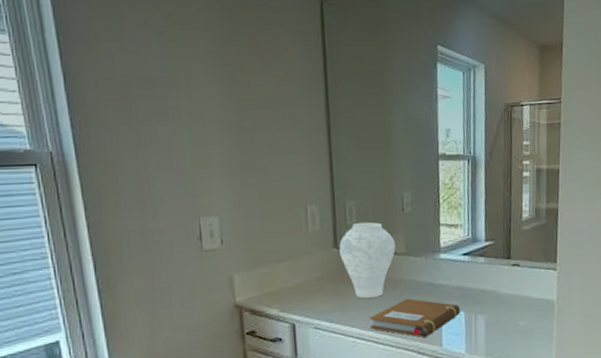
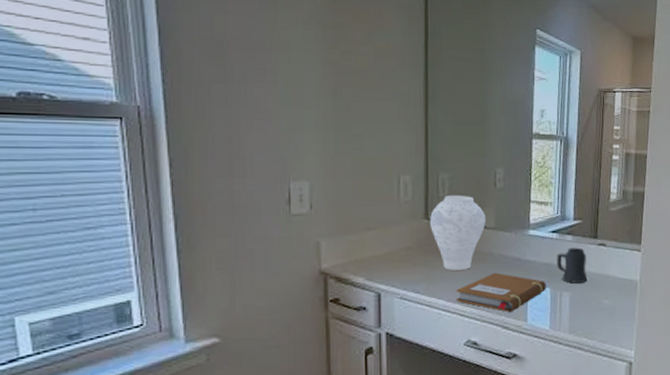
mug: none [469,269,503,306] -> present [557,247,588,283]

